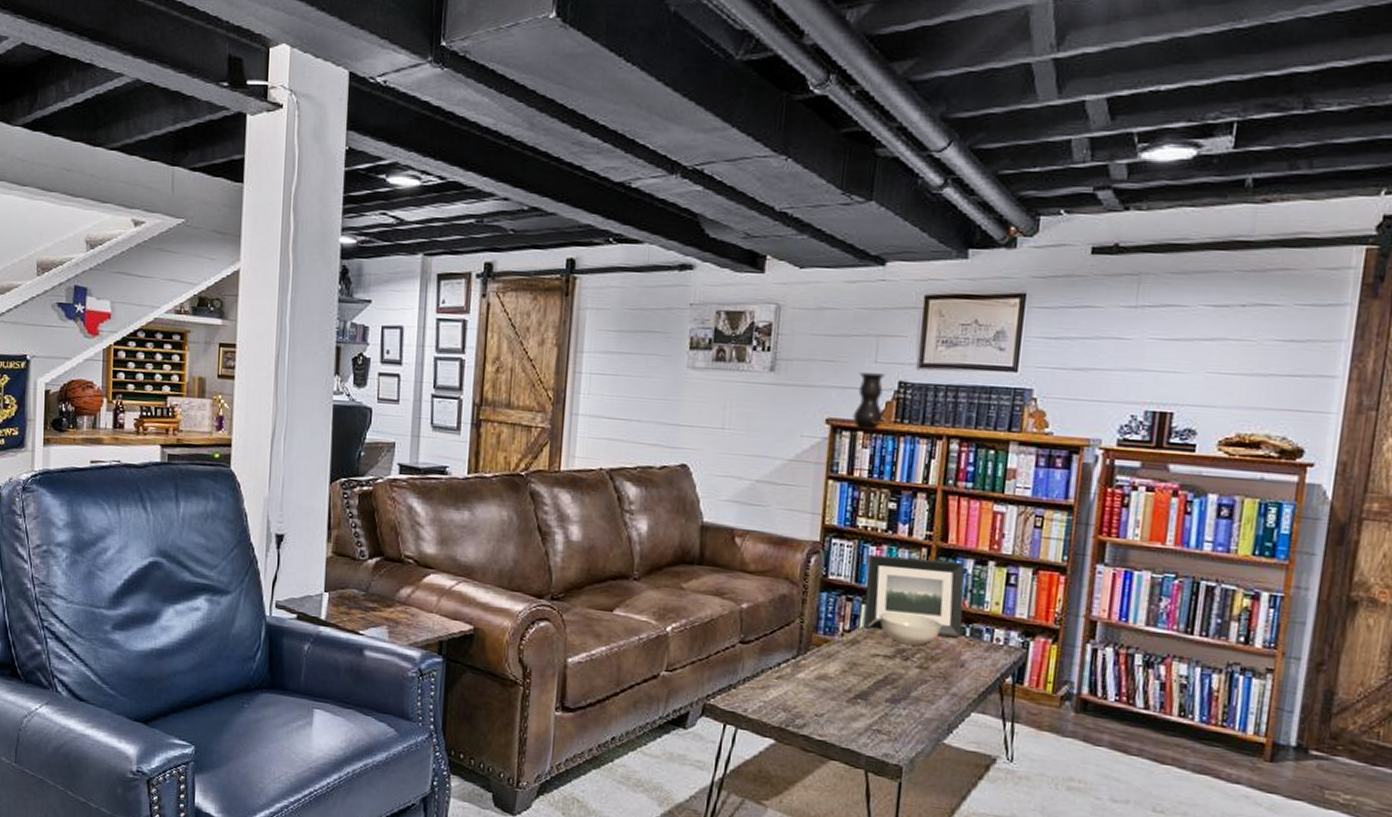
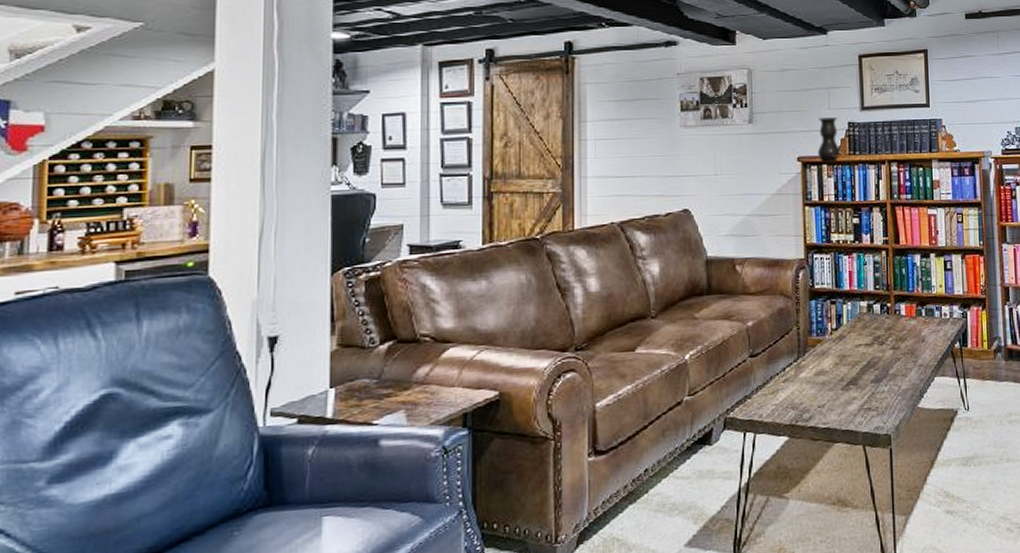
picture frame: present [863,554,965,638] -> none [842,259,919,324]
bowl: present [879,611,943,646] -> none [858,305,905,332]

